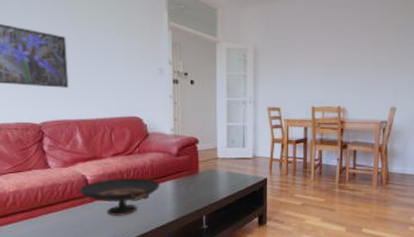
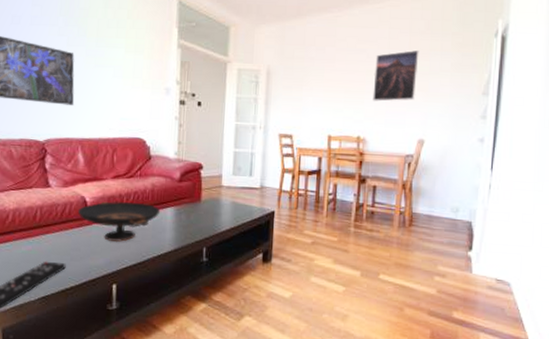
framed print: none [350,28,389,75] -> present [372,50,419,102]

